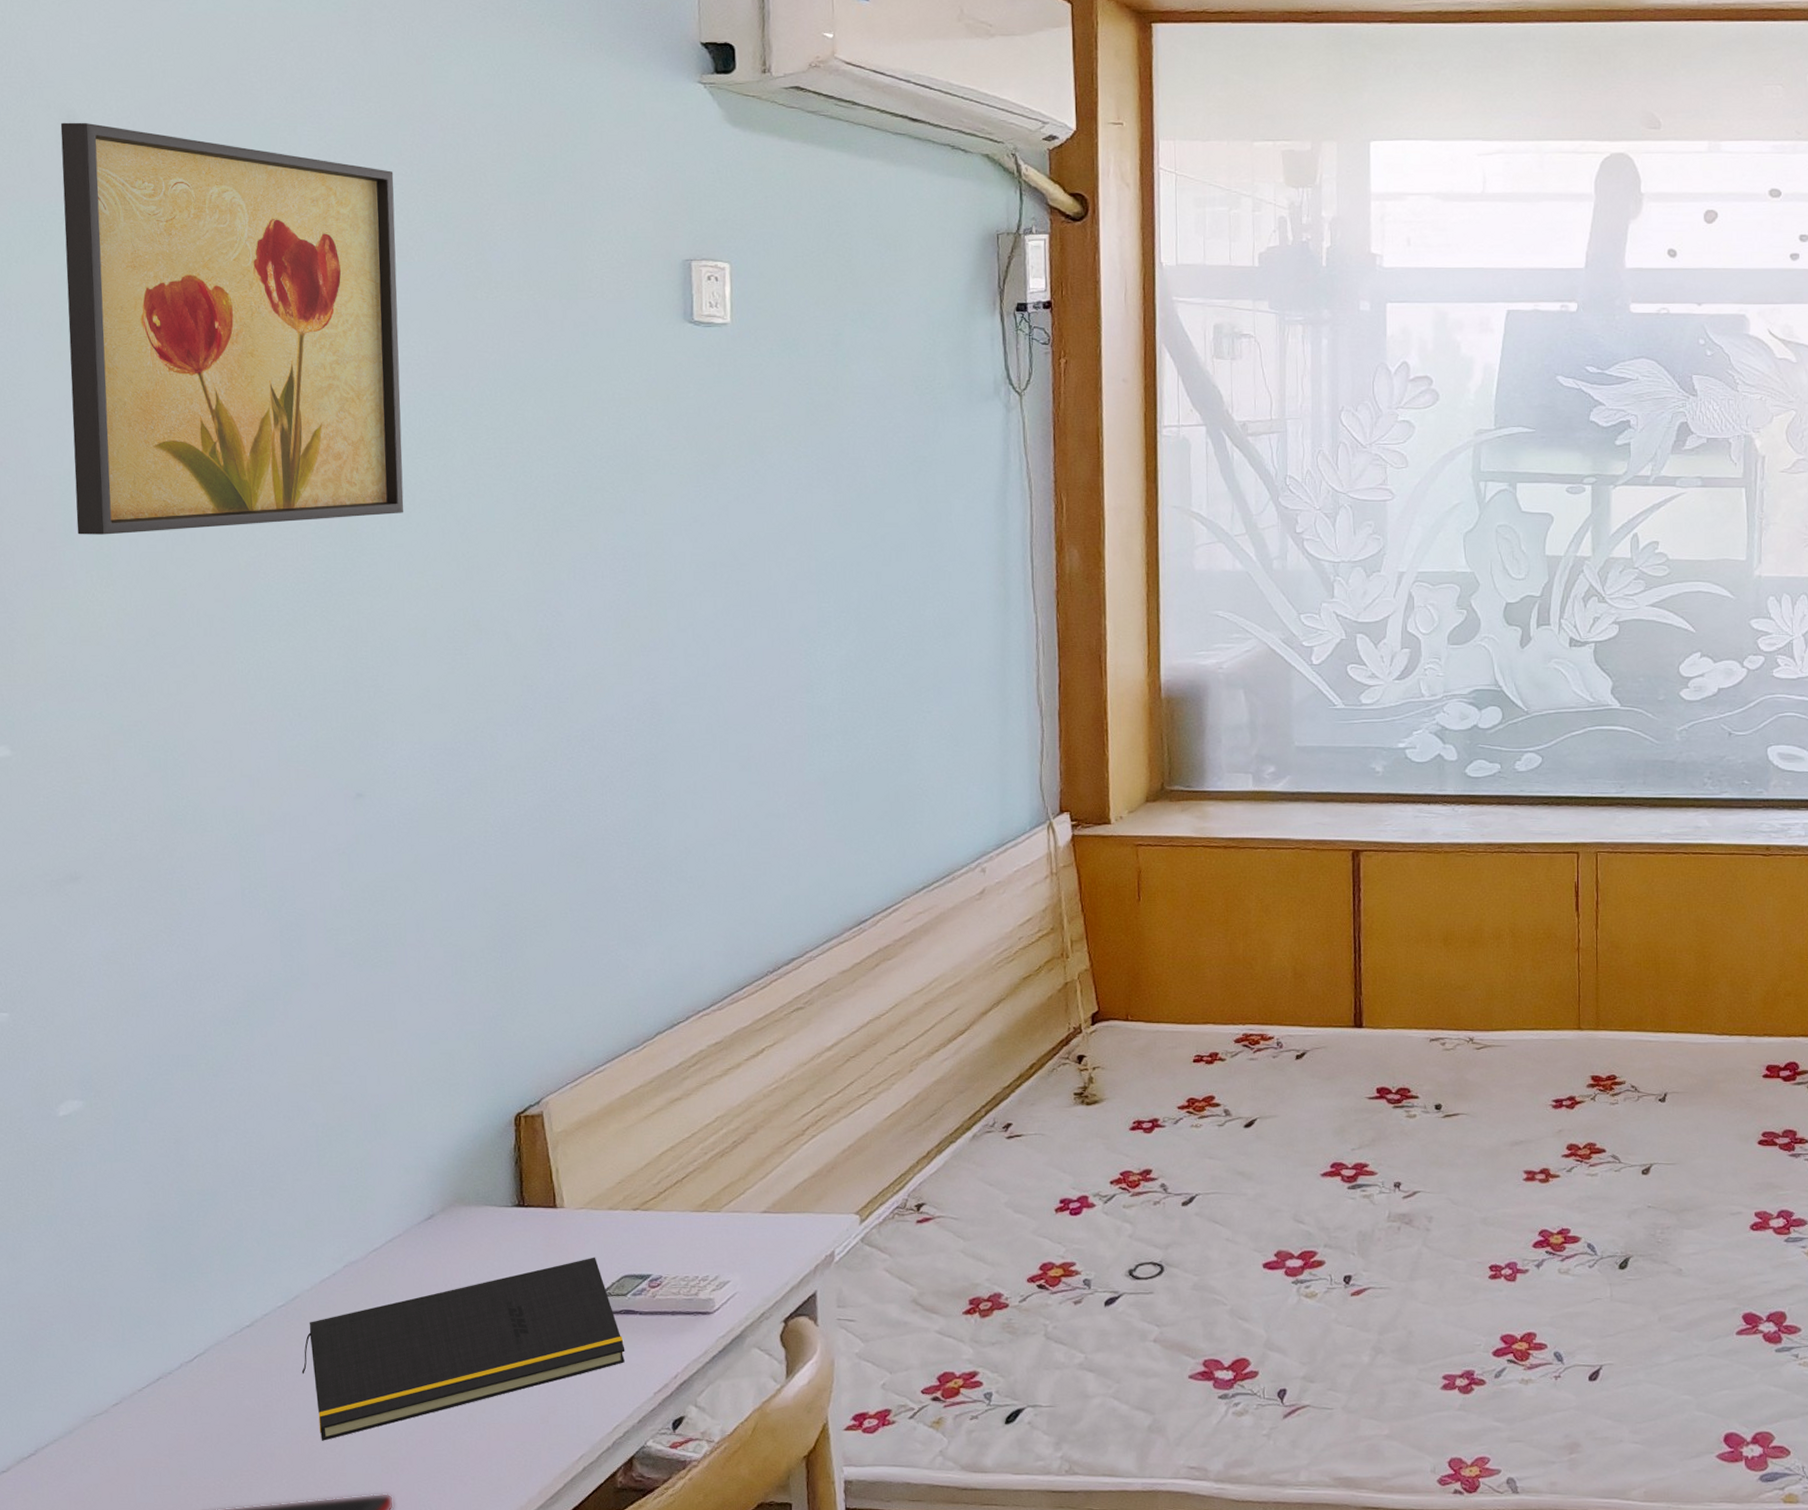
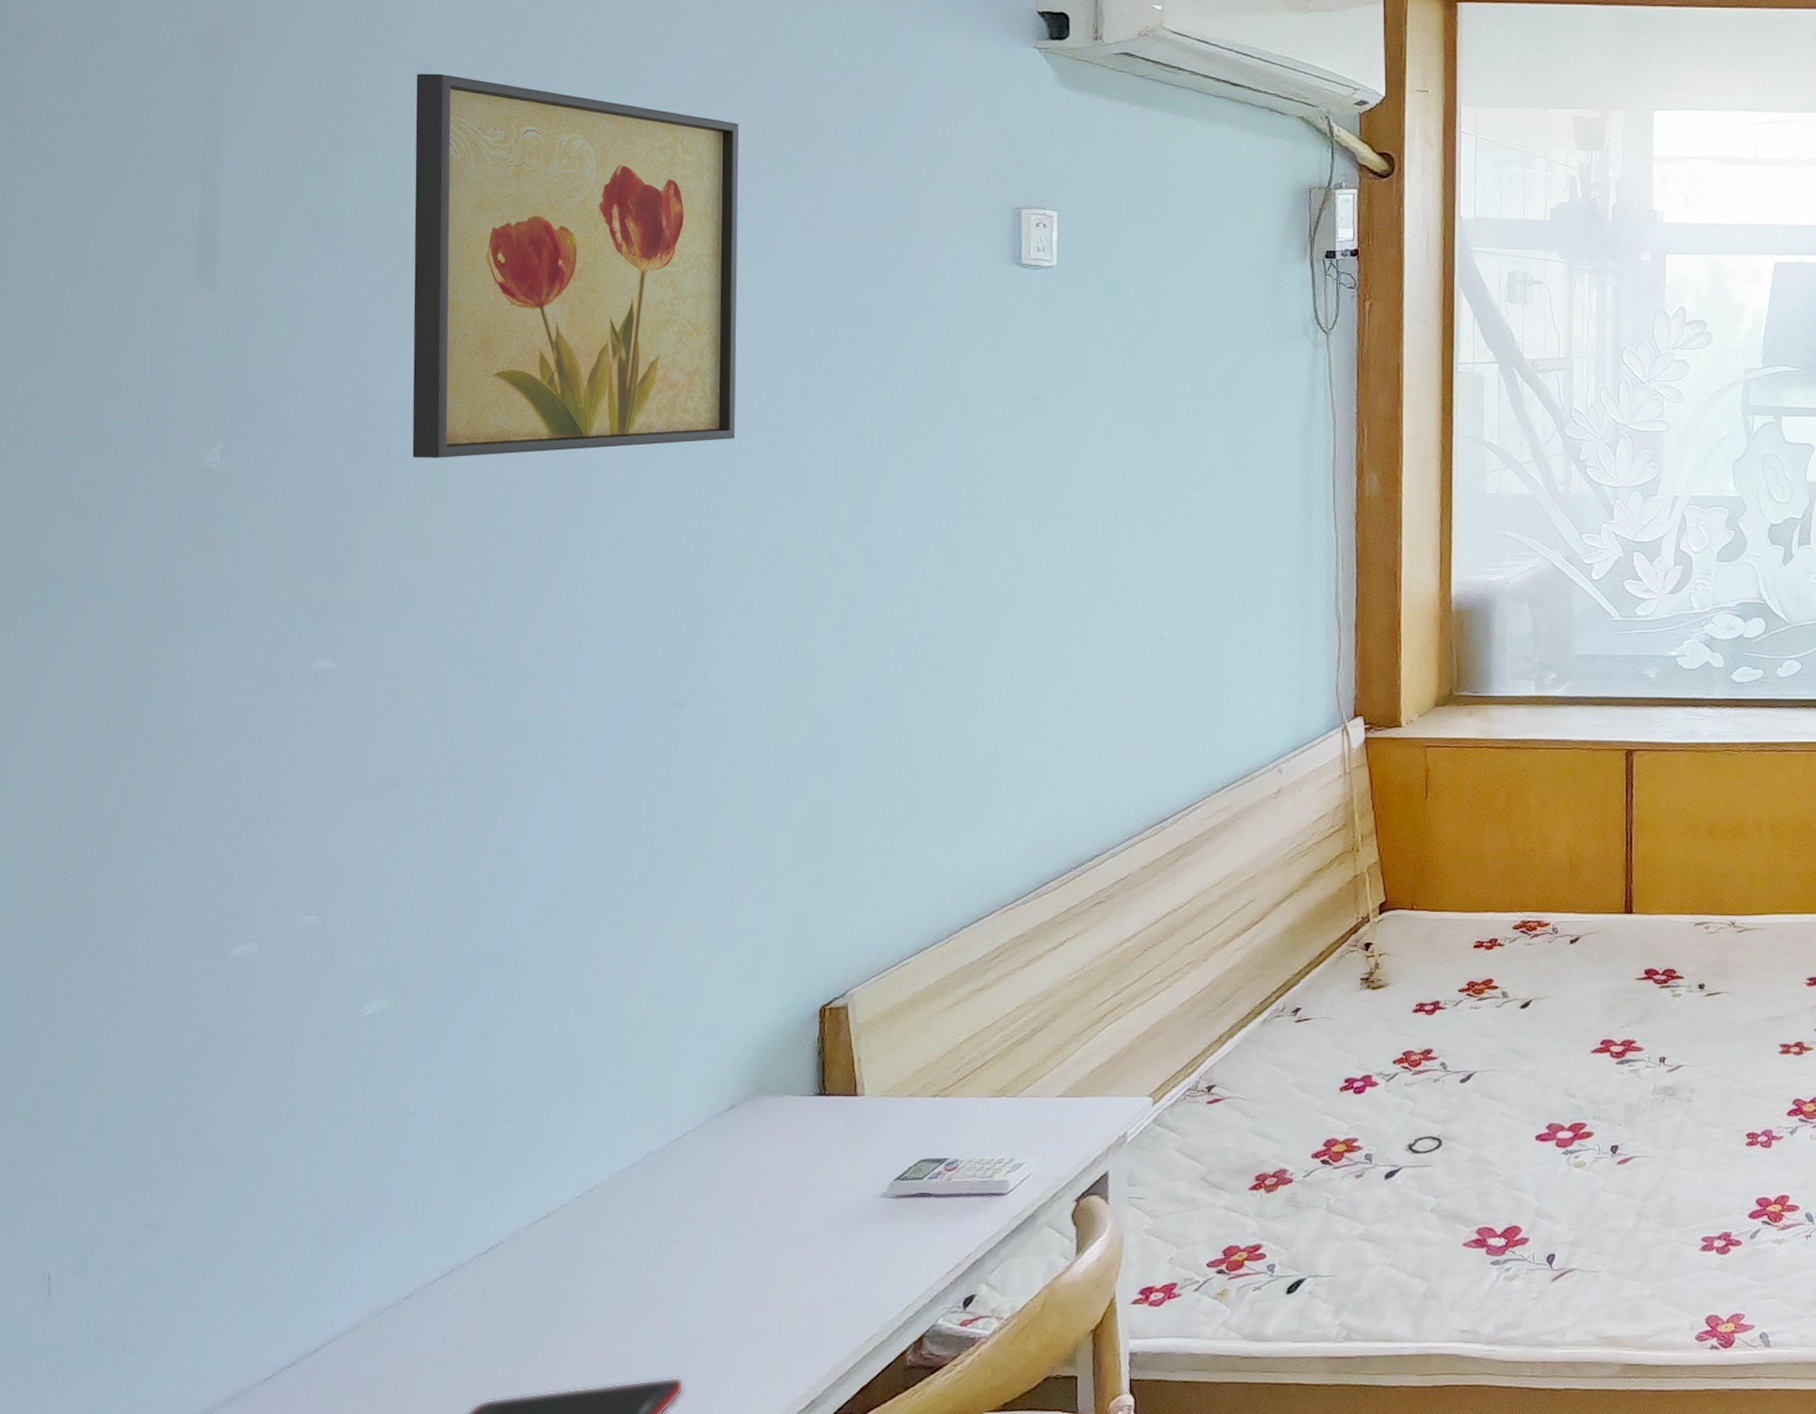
notepad: present [301,1257,625,1441] -> none [596,1142,920,1328]

